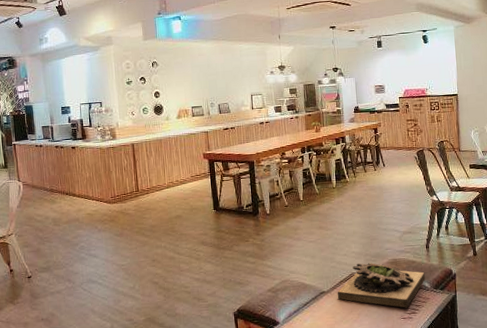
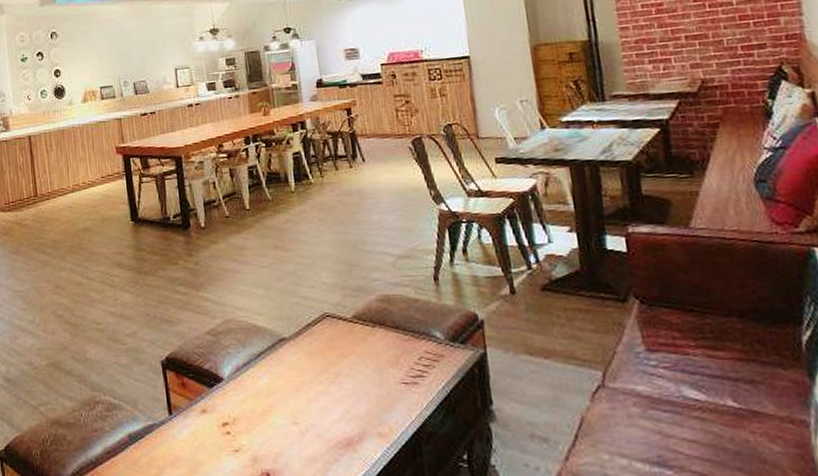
succulent planter: present [337,263,425,308] -> none [303,299,436,368]

